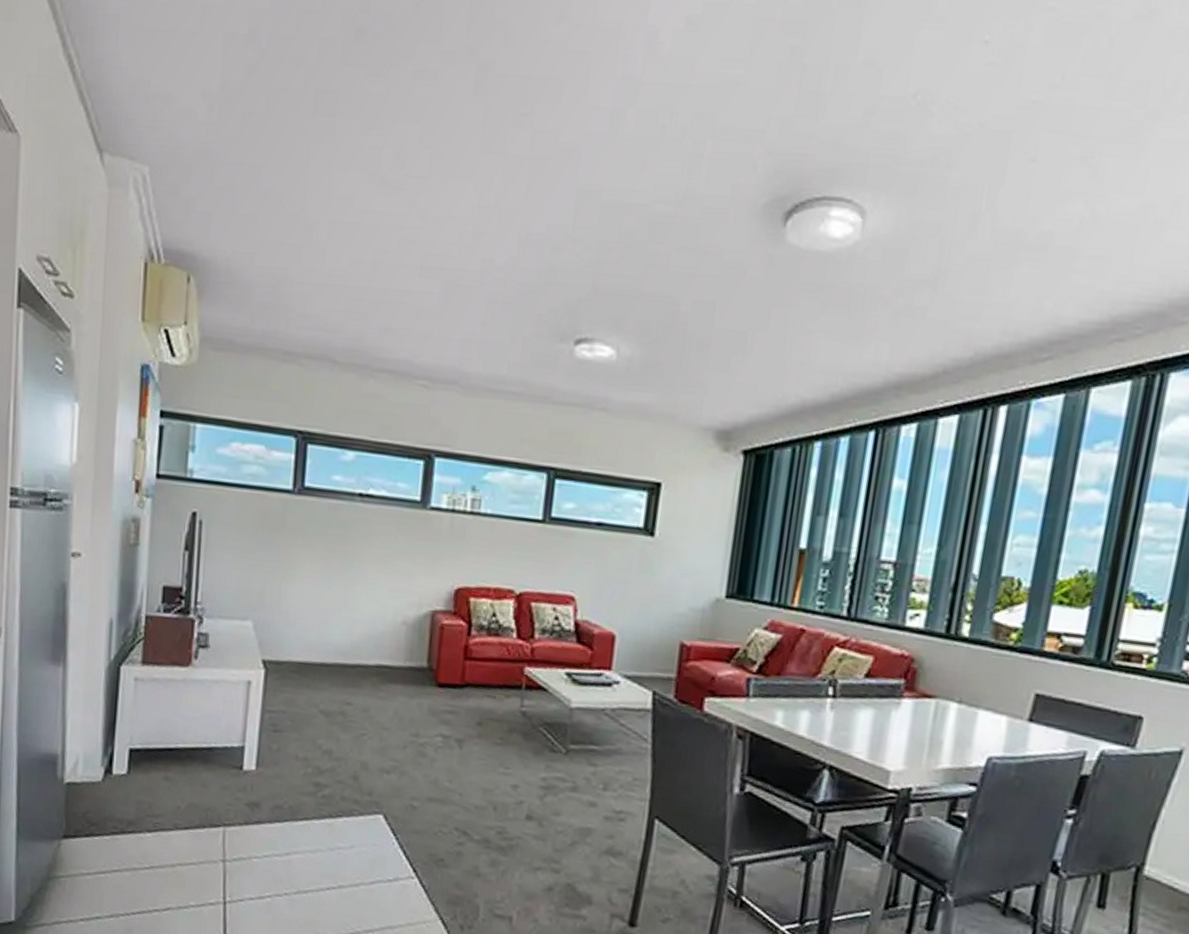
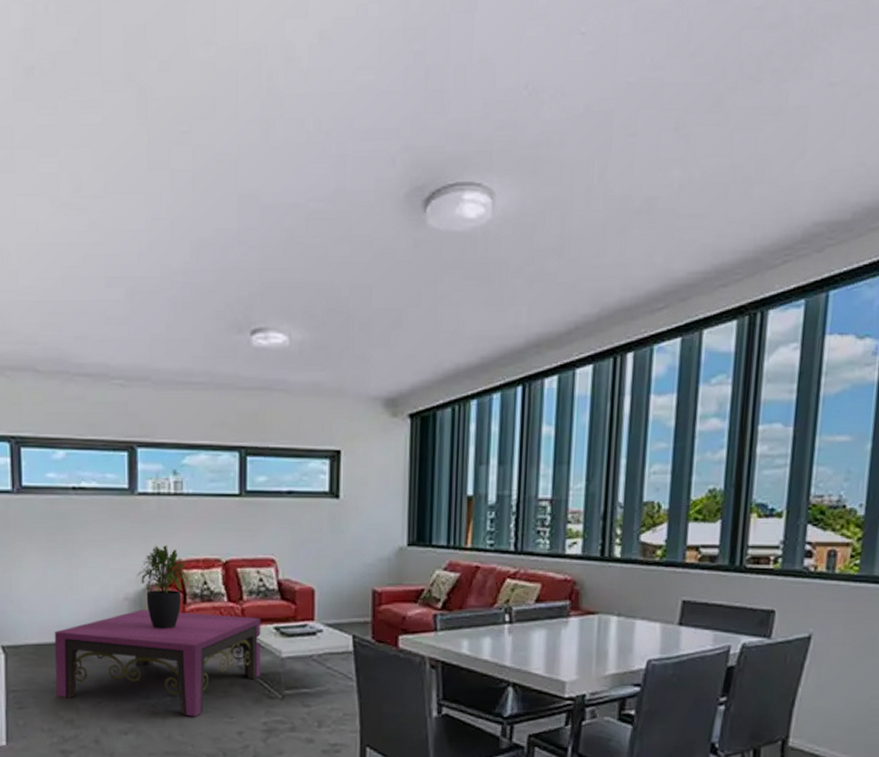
coffee table: none [316,636,552,763] -> present [54,610,261,717]
potted plant: none [419,567,477,662] -> present [137,545,188,629]

